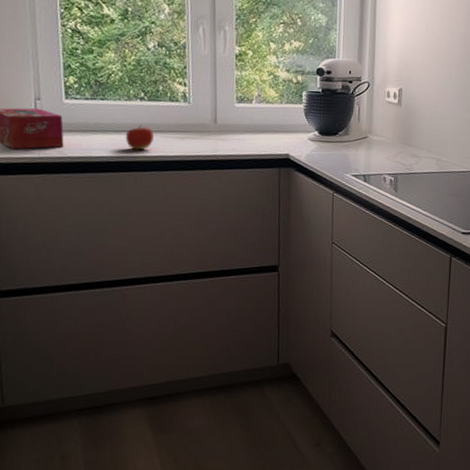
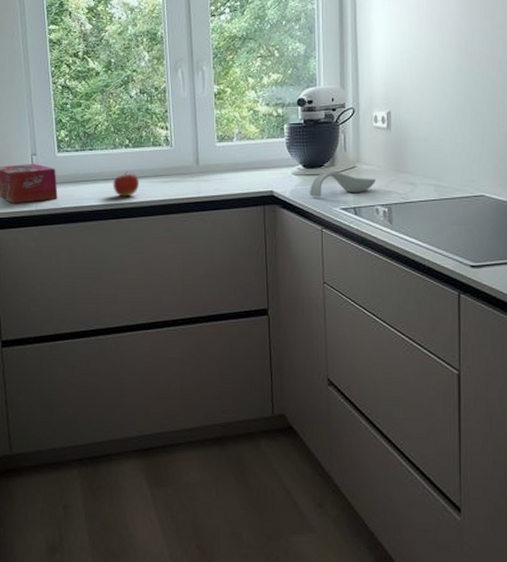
spoon rest: none [324,139,385,163] -> present [310,172,375,197]

